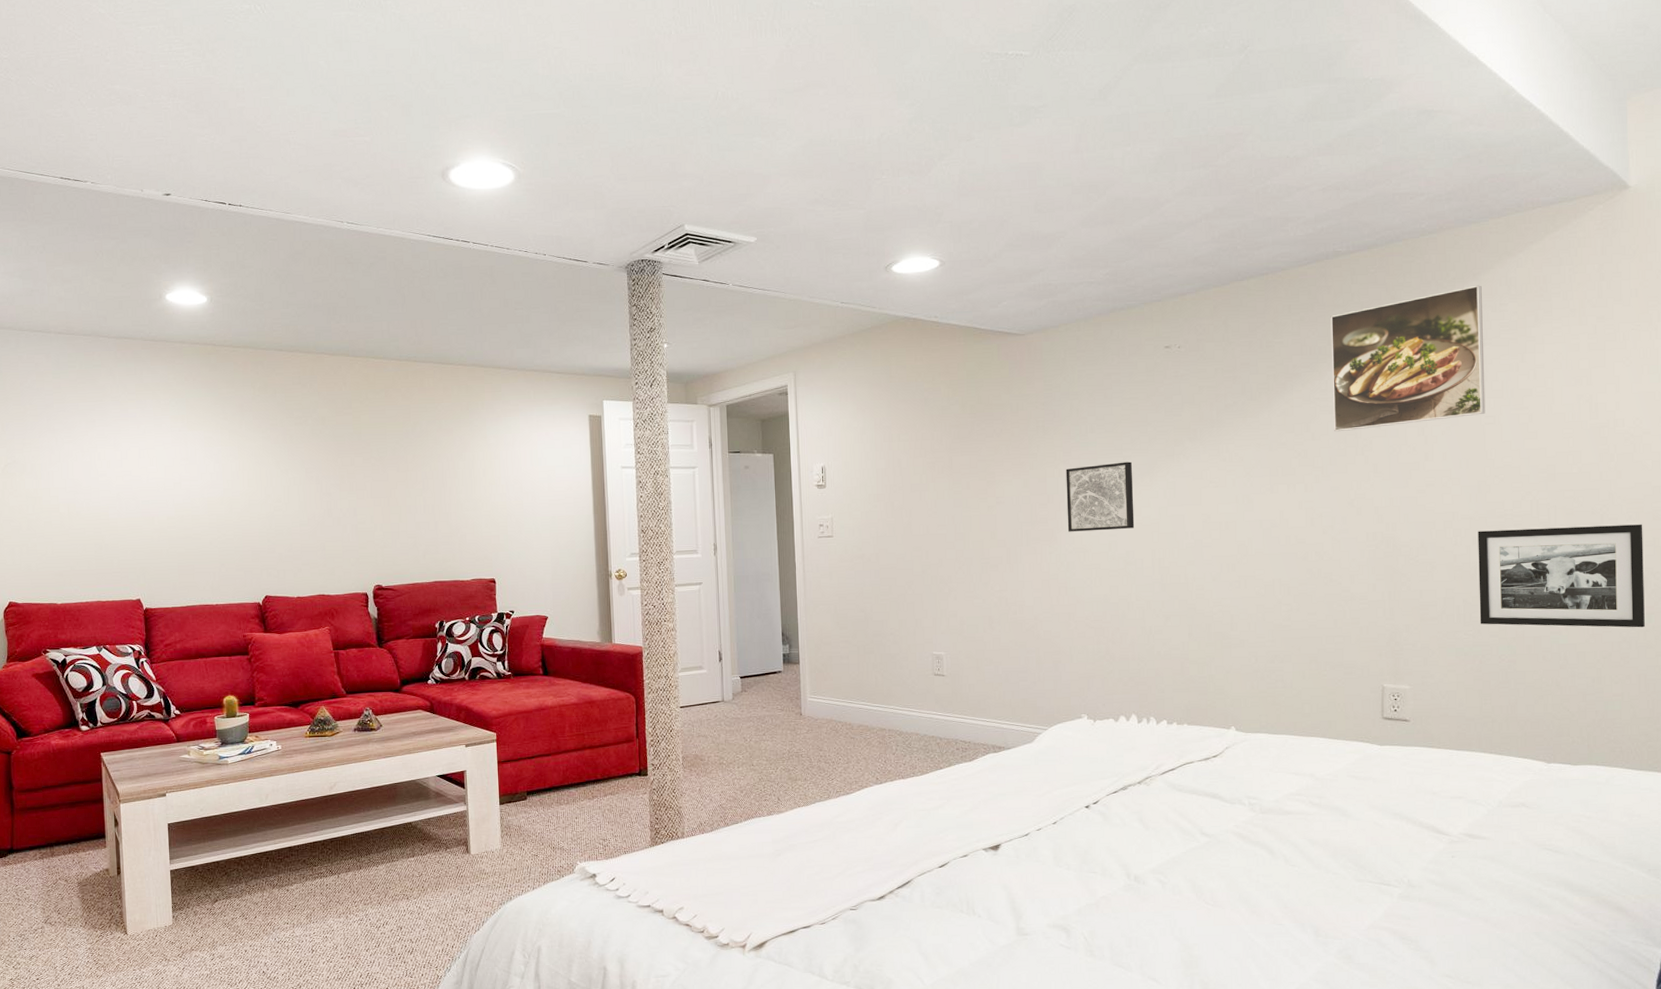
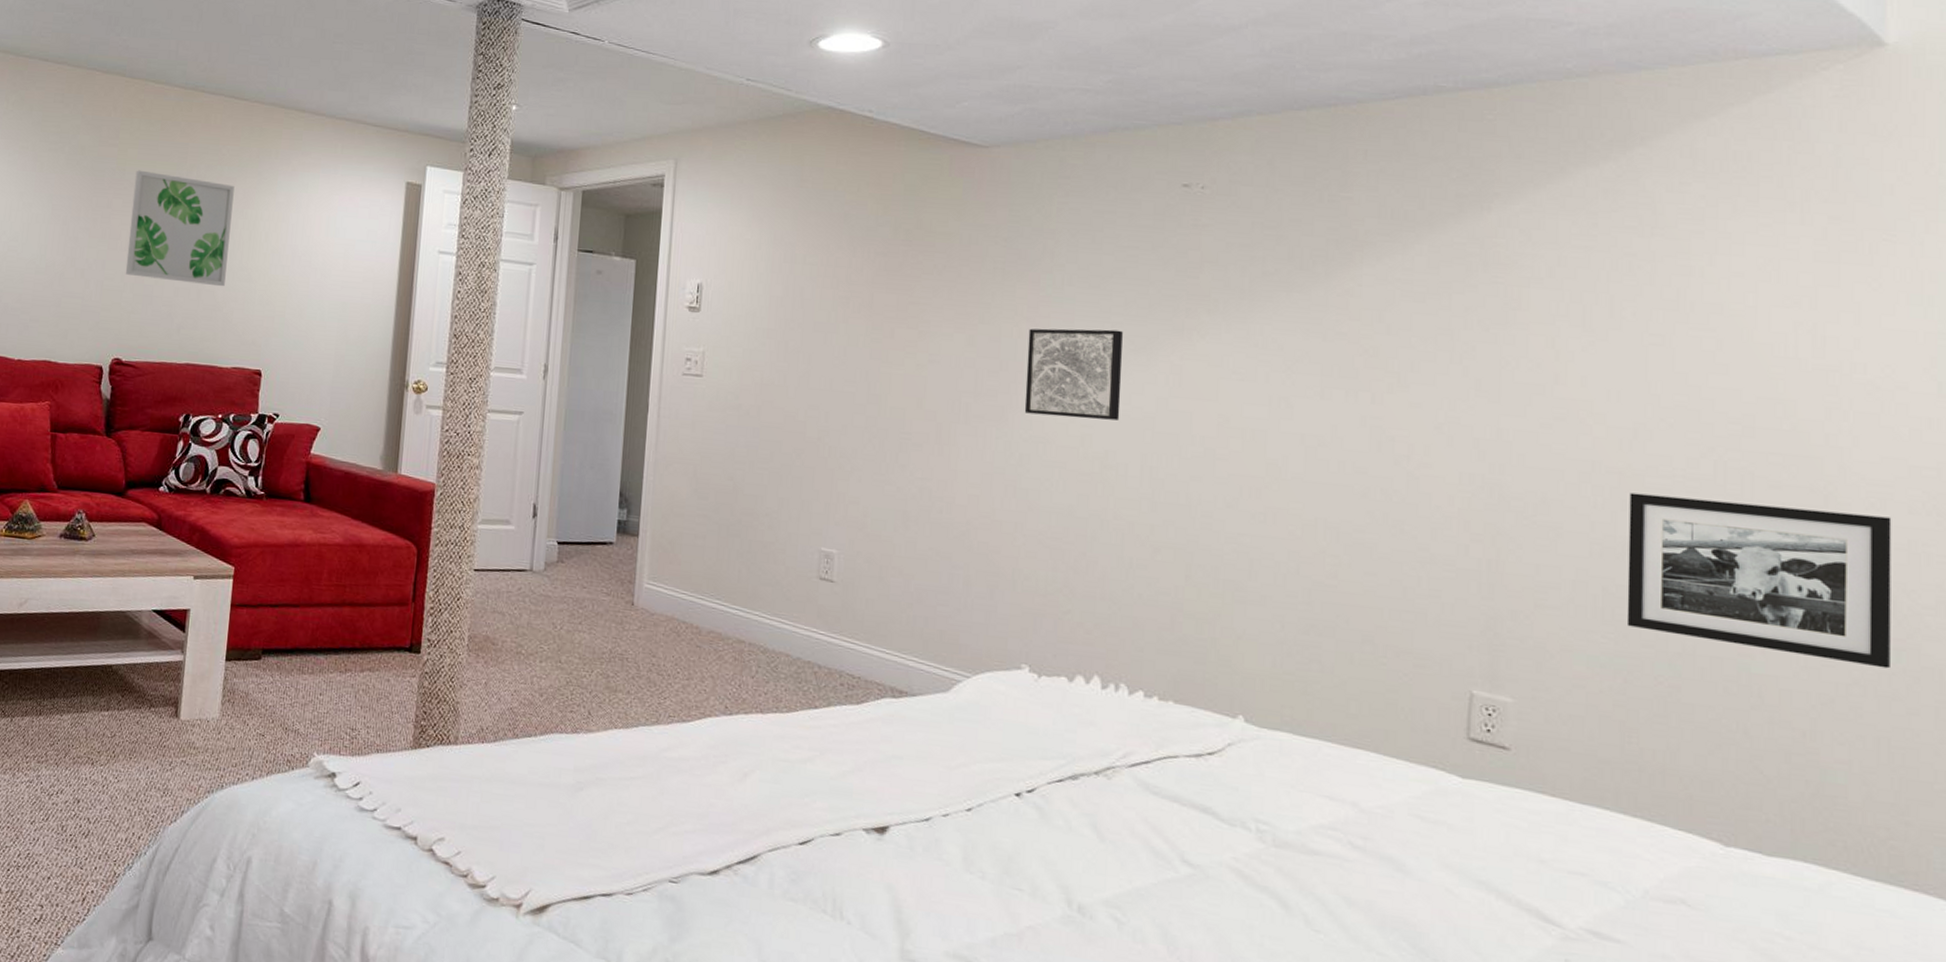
wall art: none [370,431,456,518] -> present [125,170,235,287]
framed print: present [1330,285,1486,432] -> none [1420,153,1653,331]

